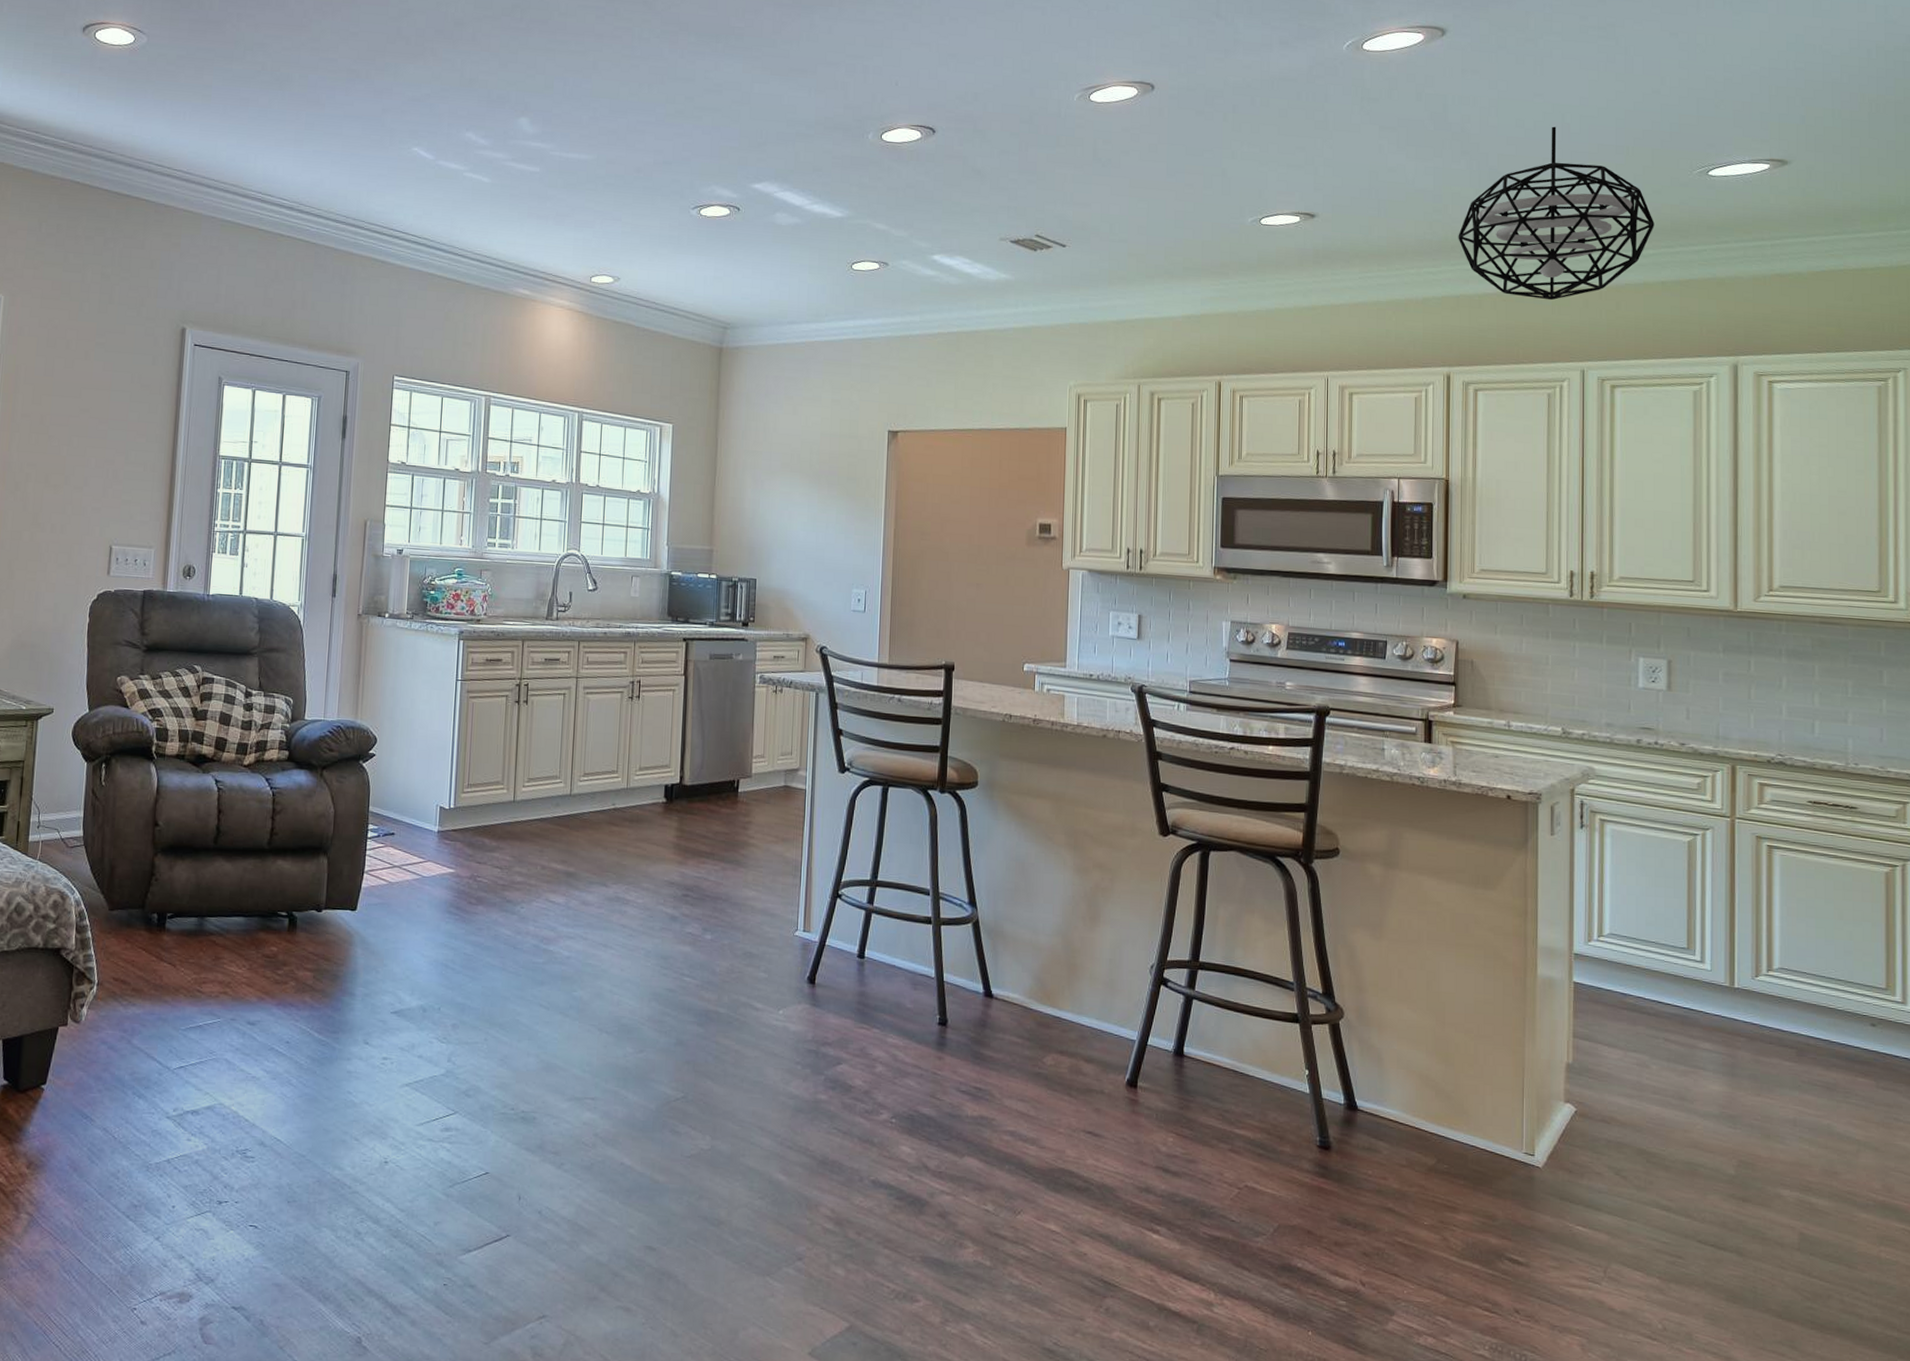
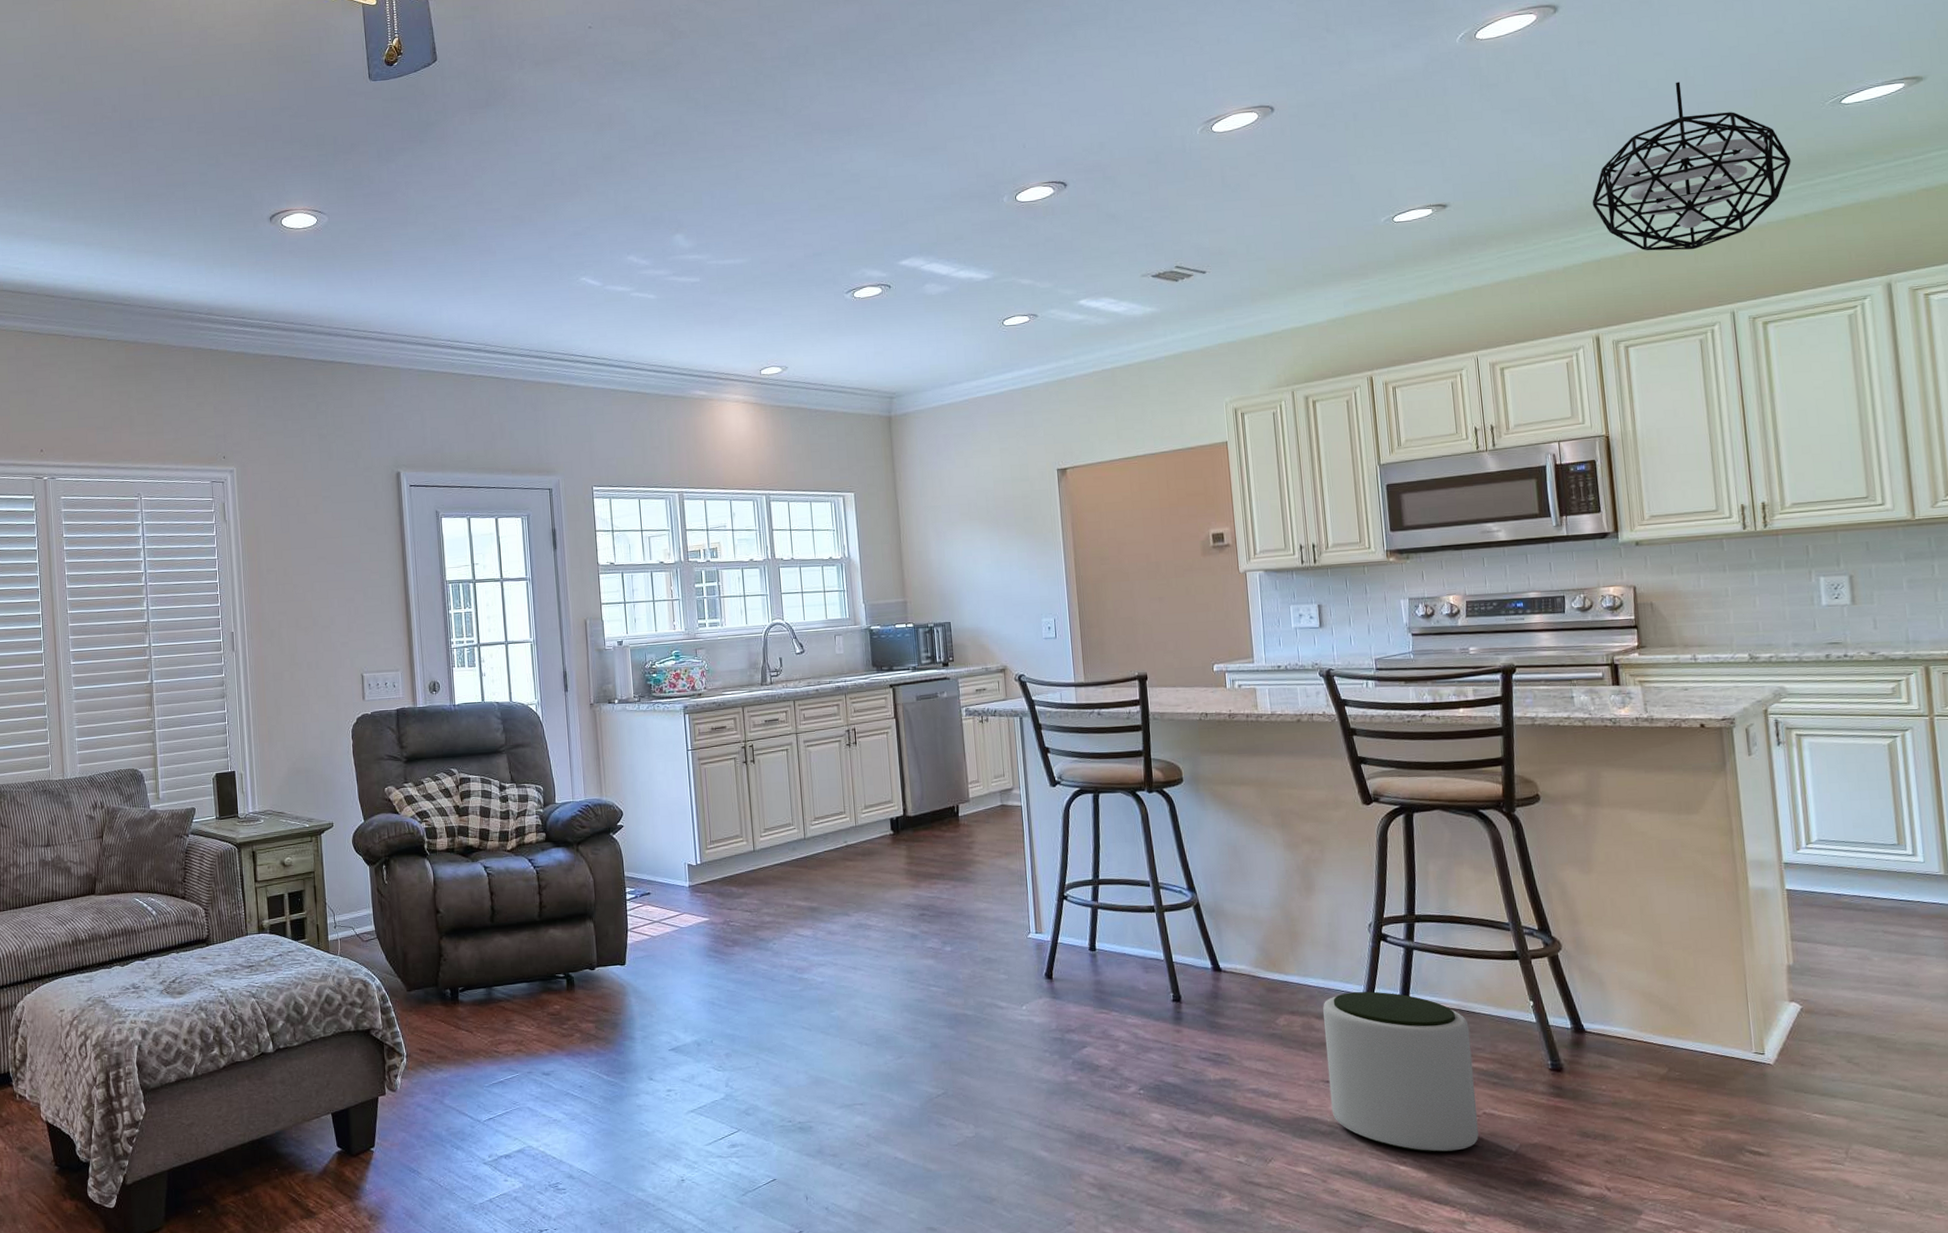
plant pot: none [1089,1037,1241,1225] -> present [1323,991,1479,1153]

